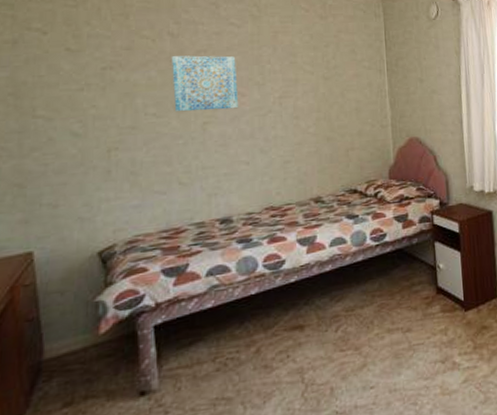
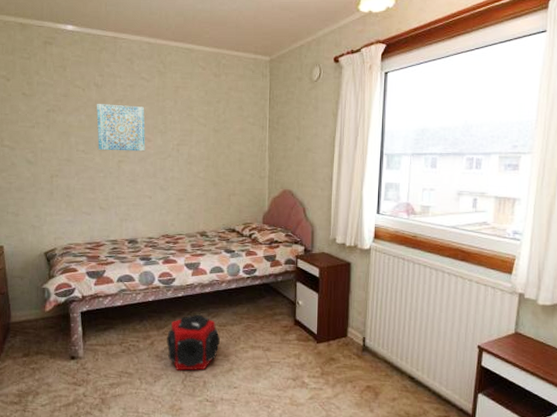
speaker: none [278,300,348,381] -> present [166,314,220,371]

